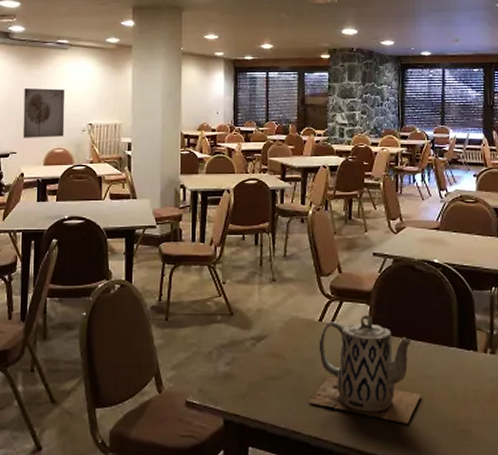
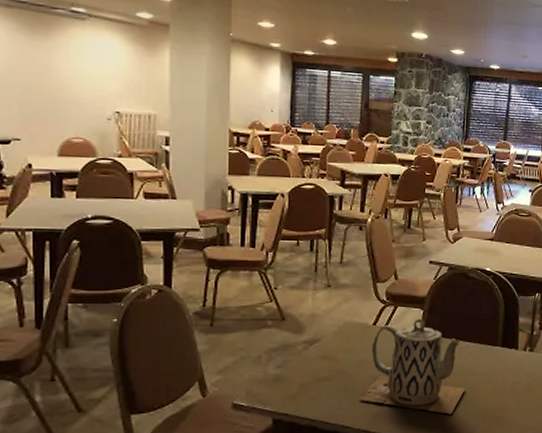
wall art: present [22,88,65,138] -> none [27,63,84,125]

